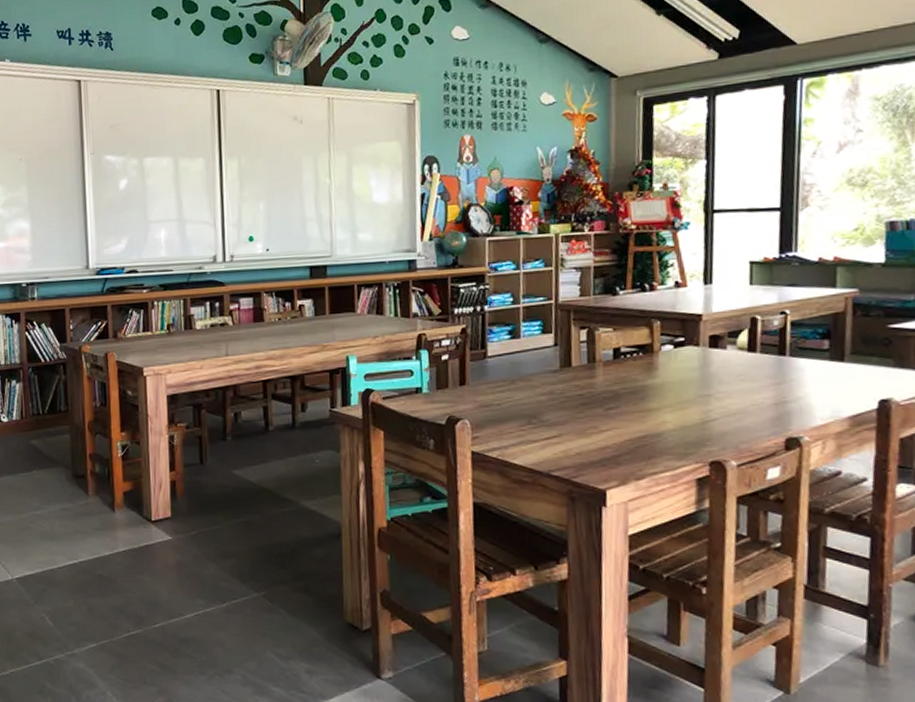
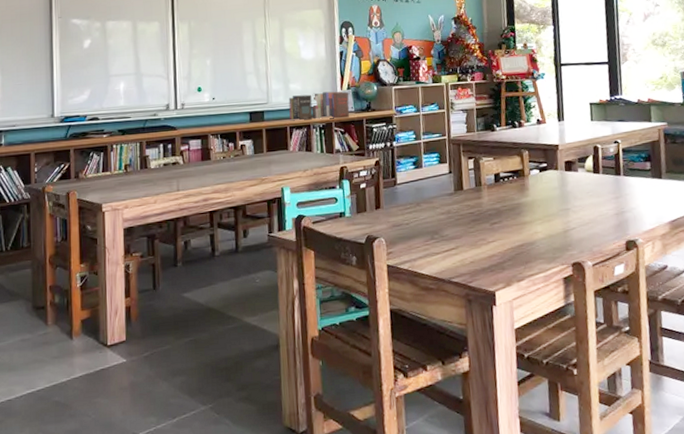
books: none [356,246,386,279] -> present [288,94,313,122]
books: none [384,242,431,277] -> present [311,91,350,120]

